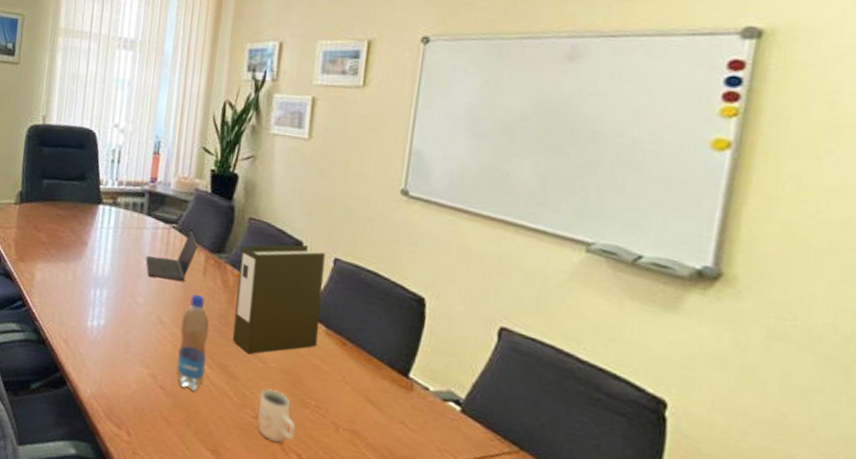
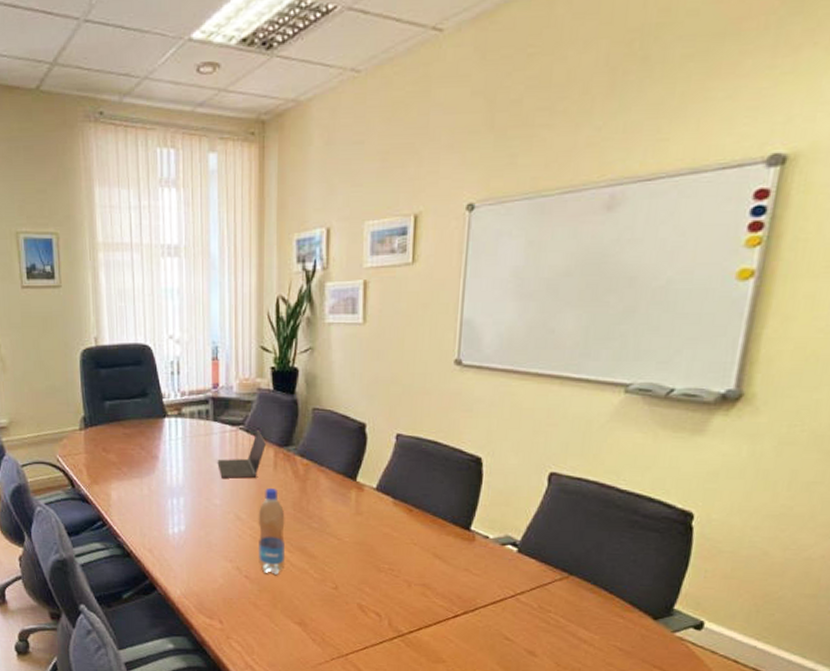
binder: present [232,244,326,354] -> none [307,425,388,534]
mug: present [256,388,297,442] -> none [337,561,374,606]

